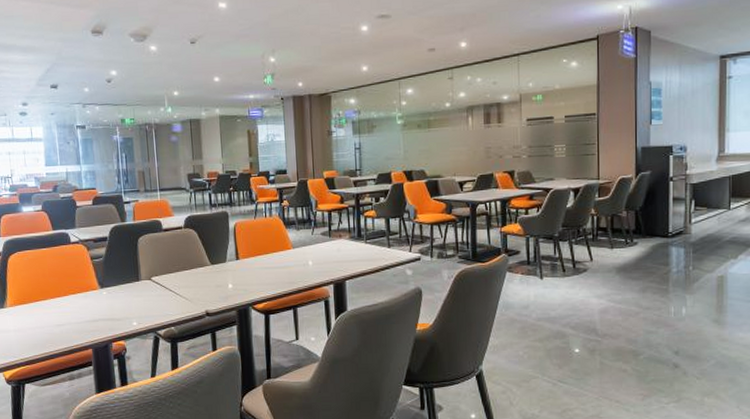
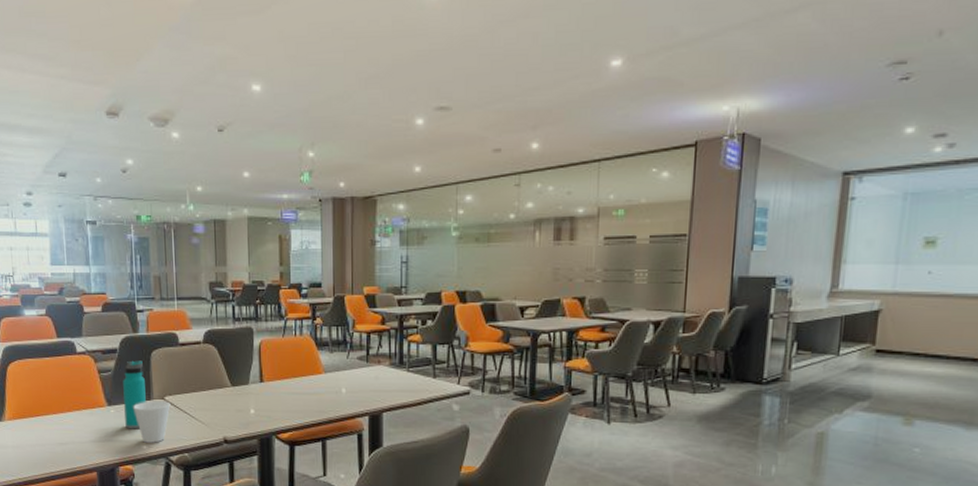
water bottle: none [113,246,135,308] -> present [123,360,146,429]
cup: none [123,281,157,320] -> present [133,401,171,443]

